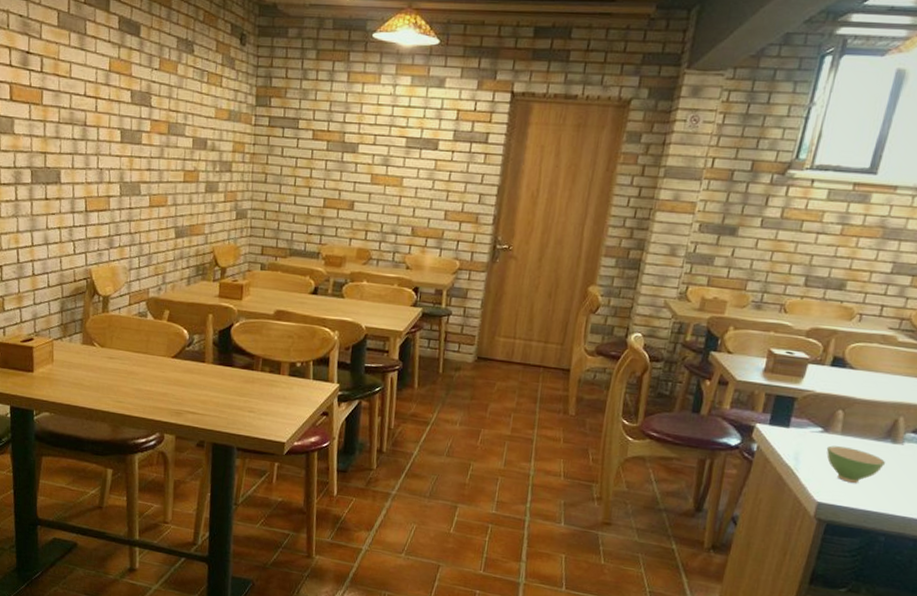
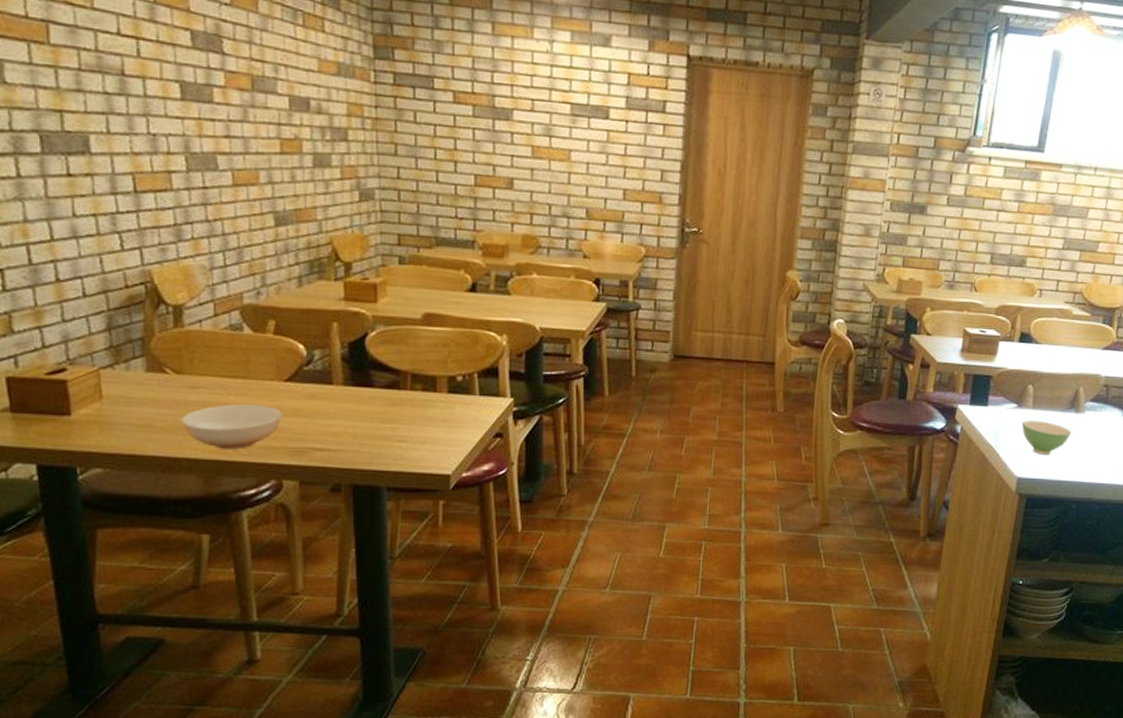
bowl: none [101,372,169,407] -> present [181,403,283,449]

